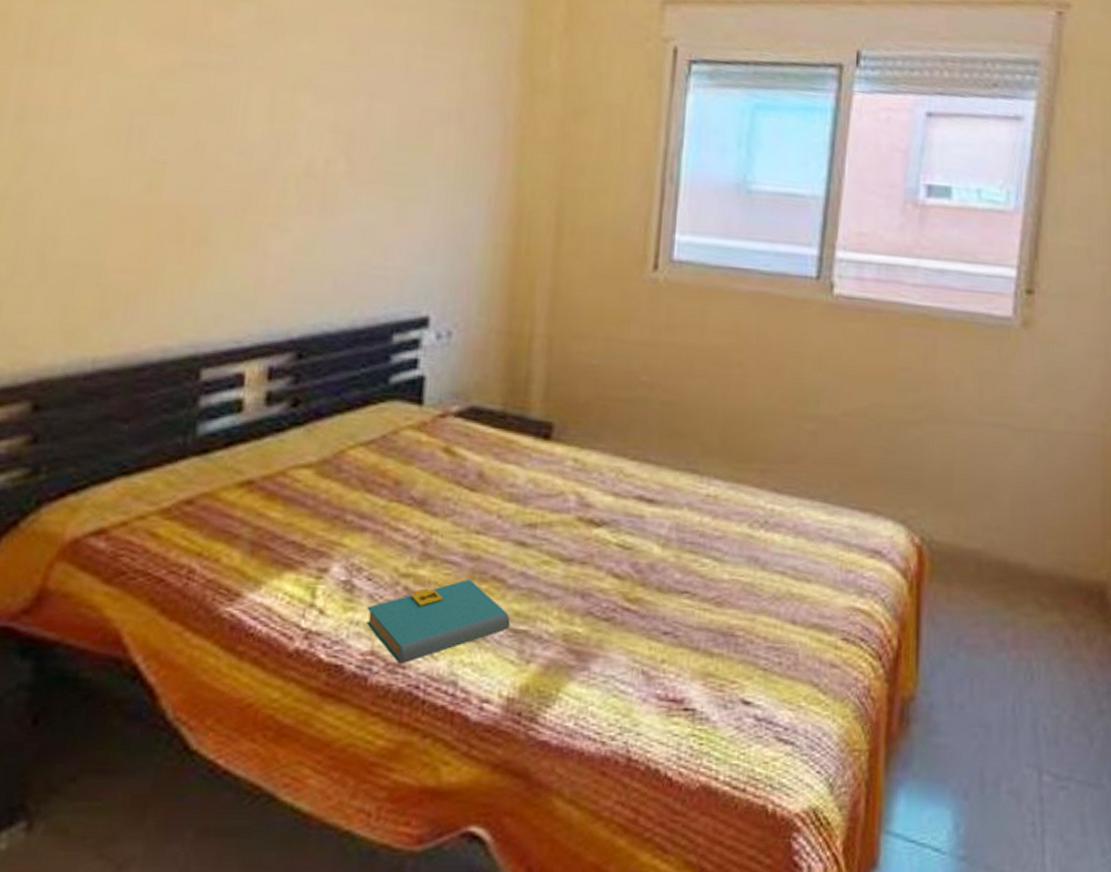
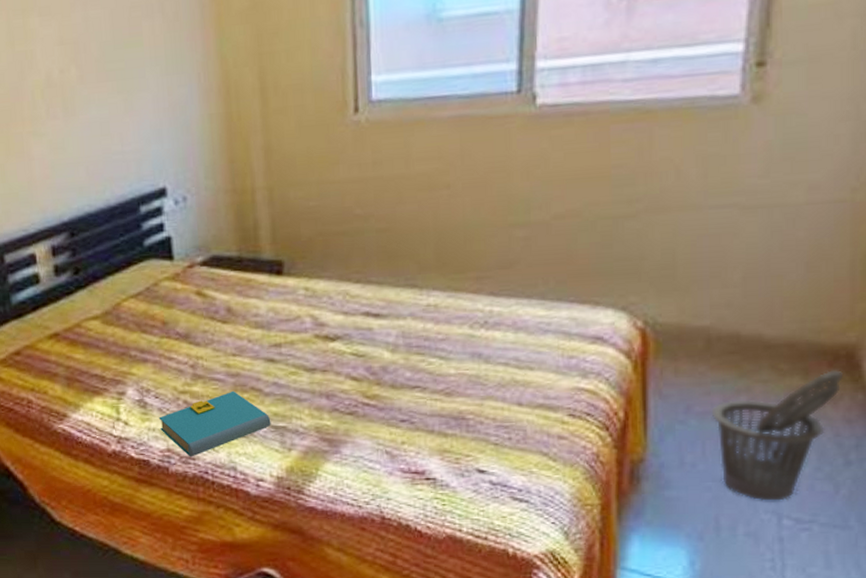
laundry basket: none [981,608,1097,753] -> present [712,370,844,501]

